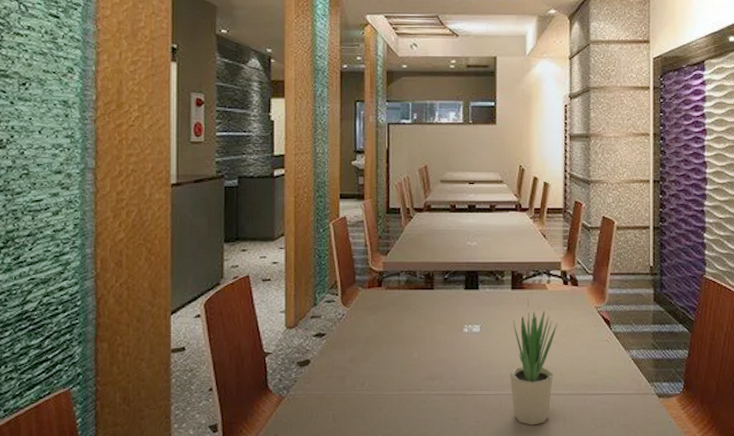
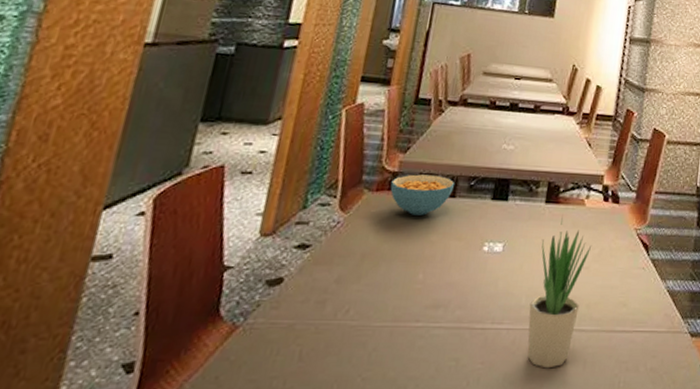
cereal bowl: none [379,272,432,306] -> present [390,174,455,216]

